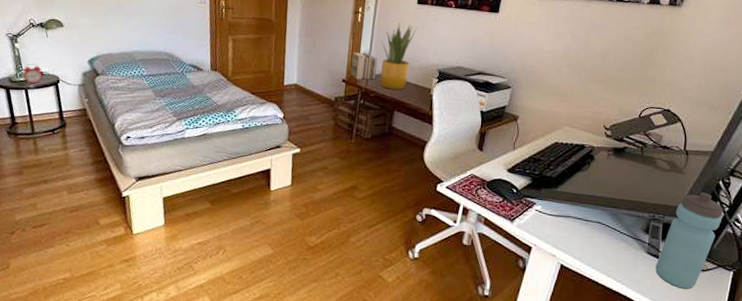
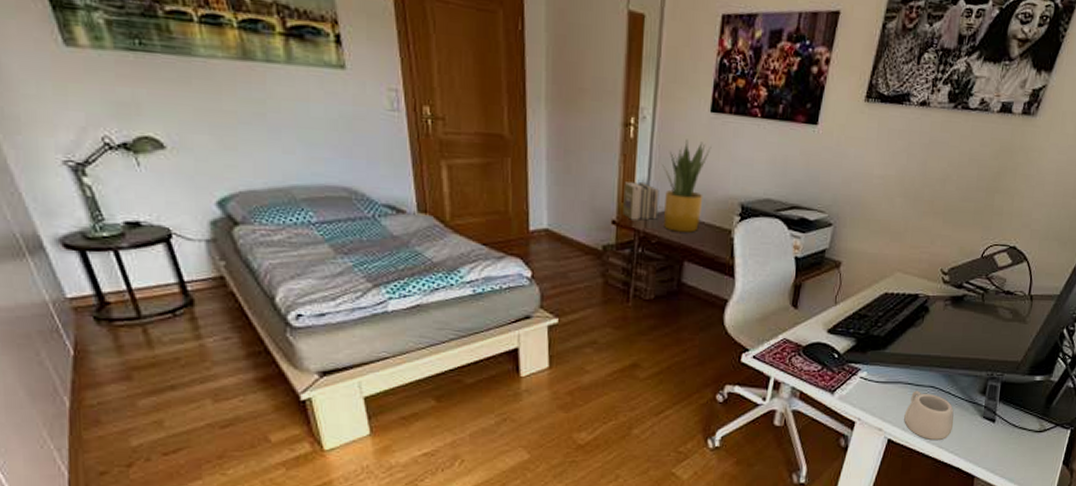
alarm clock: present [23,63,43,84] -> none [105,208,142,242]
mug: none [575,224,620,270] -> present [904,390,954,441]
water bottle: present [655,192,724,289] -> none [991,343,1066,453]

